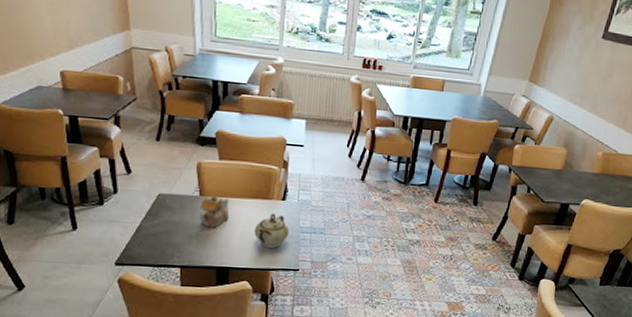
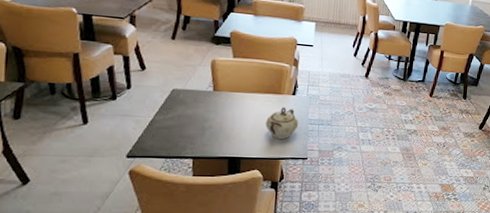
teapot: present [199,195,230,228] -> none [212,91,242,121]

